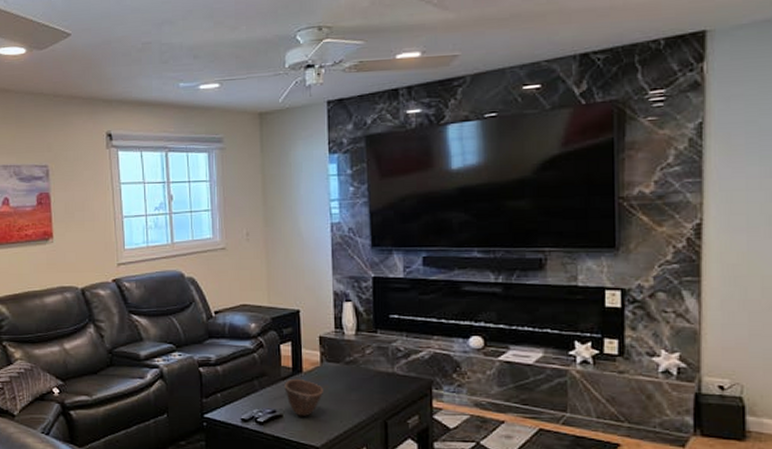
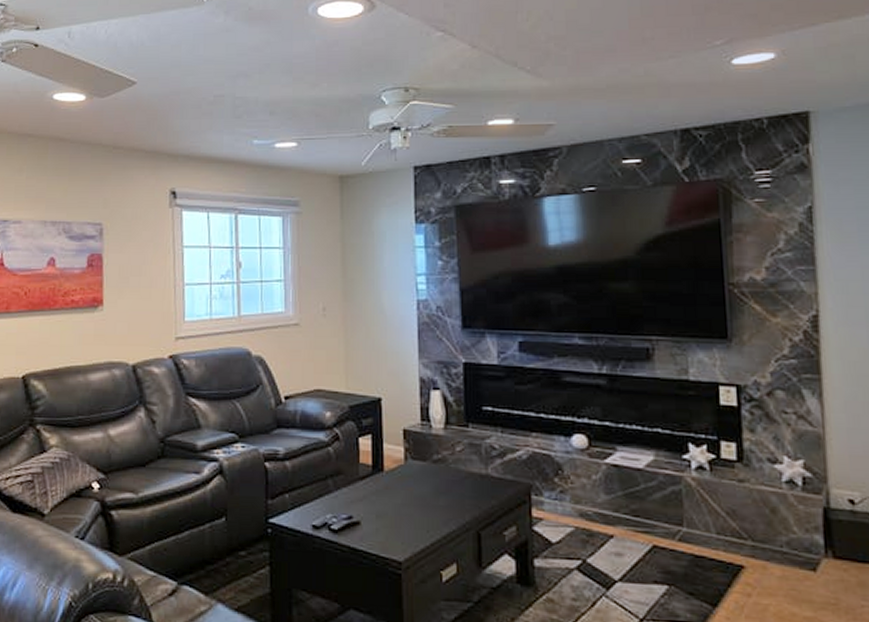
bowl: present [284,379,323,416] -> none [363,479,407,524]

